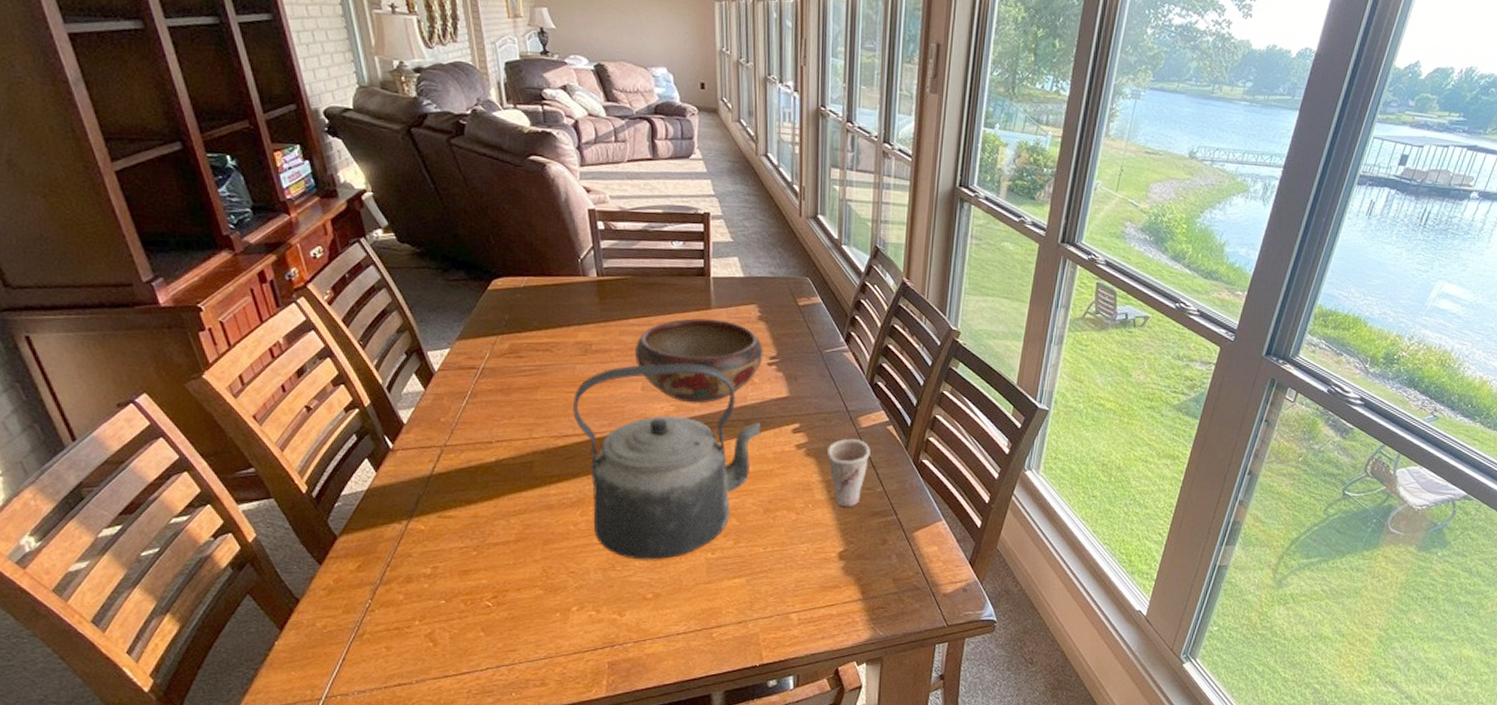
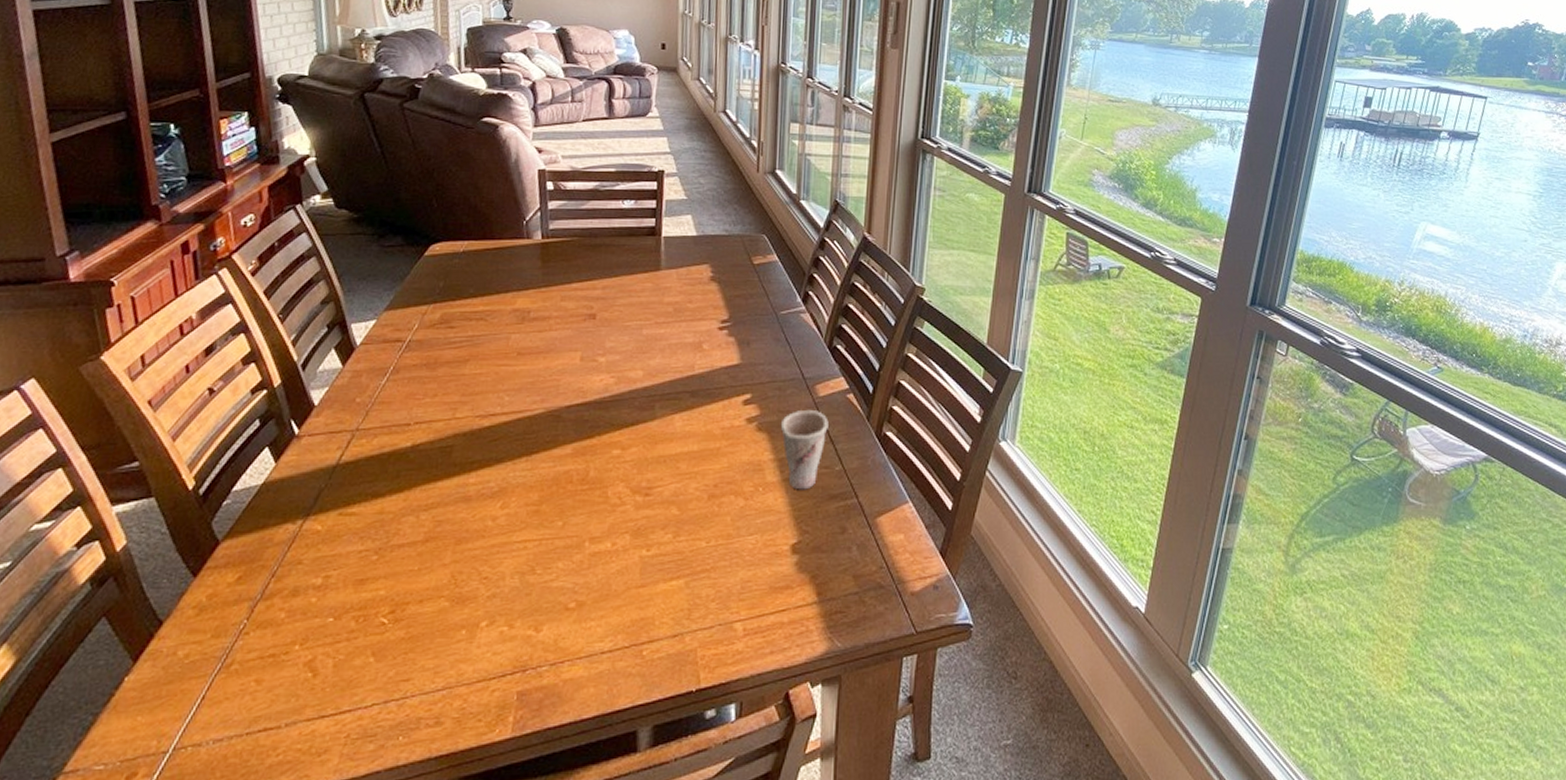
kettle: present [573,363,762,560] -> none [503,329,709,561]
decorative bowl: present [635,318,764,403] -> none [576,281,715,374]

